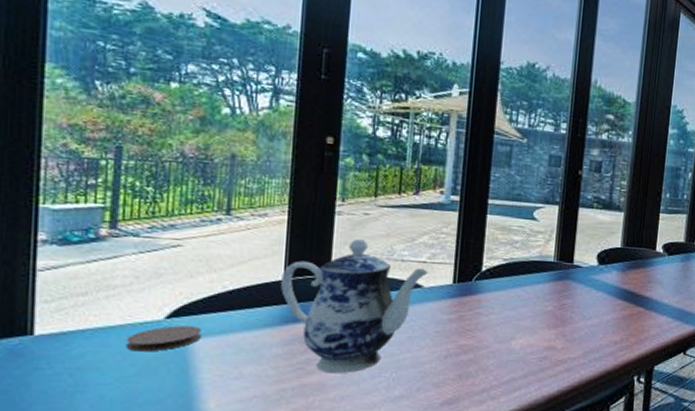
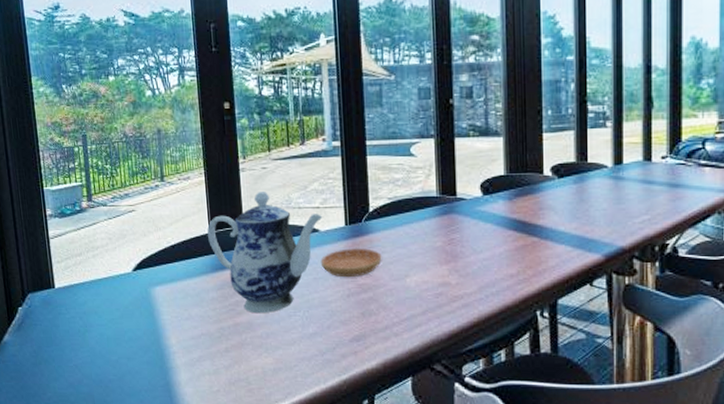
coaster: present [125,325,201,352] -> none [110,276,158,299]
saucer: none [419,307,489,338] -> present [320,248,382,278]

